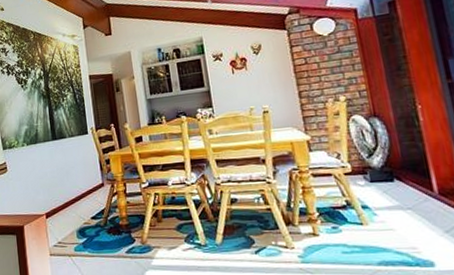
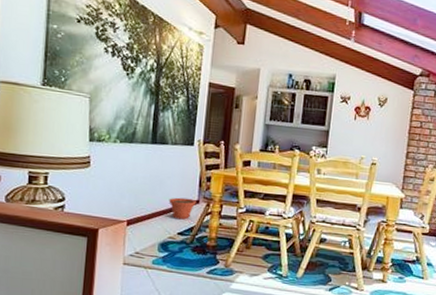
plant pot: none [77,183,102,205] -> present [168,197,197,220]

